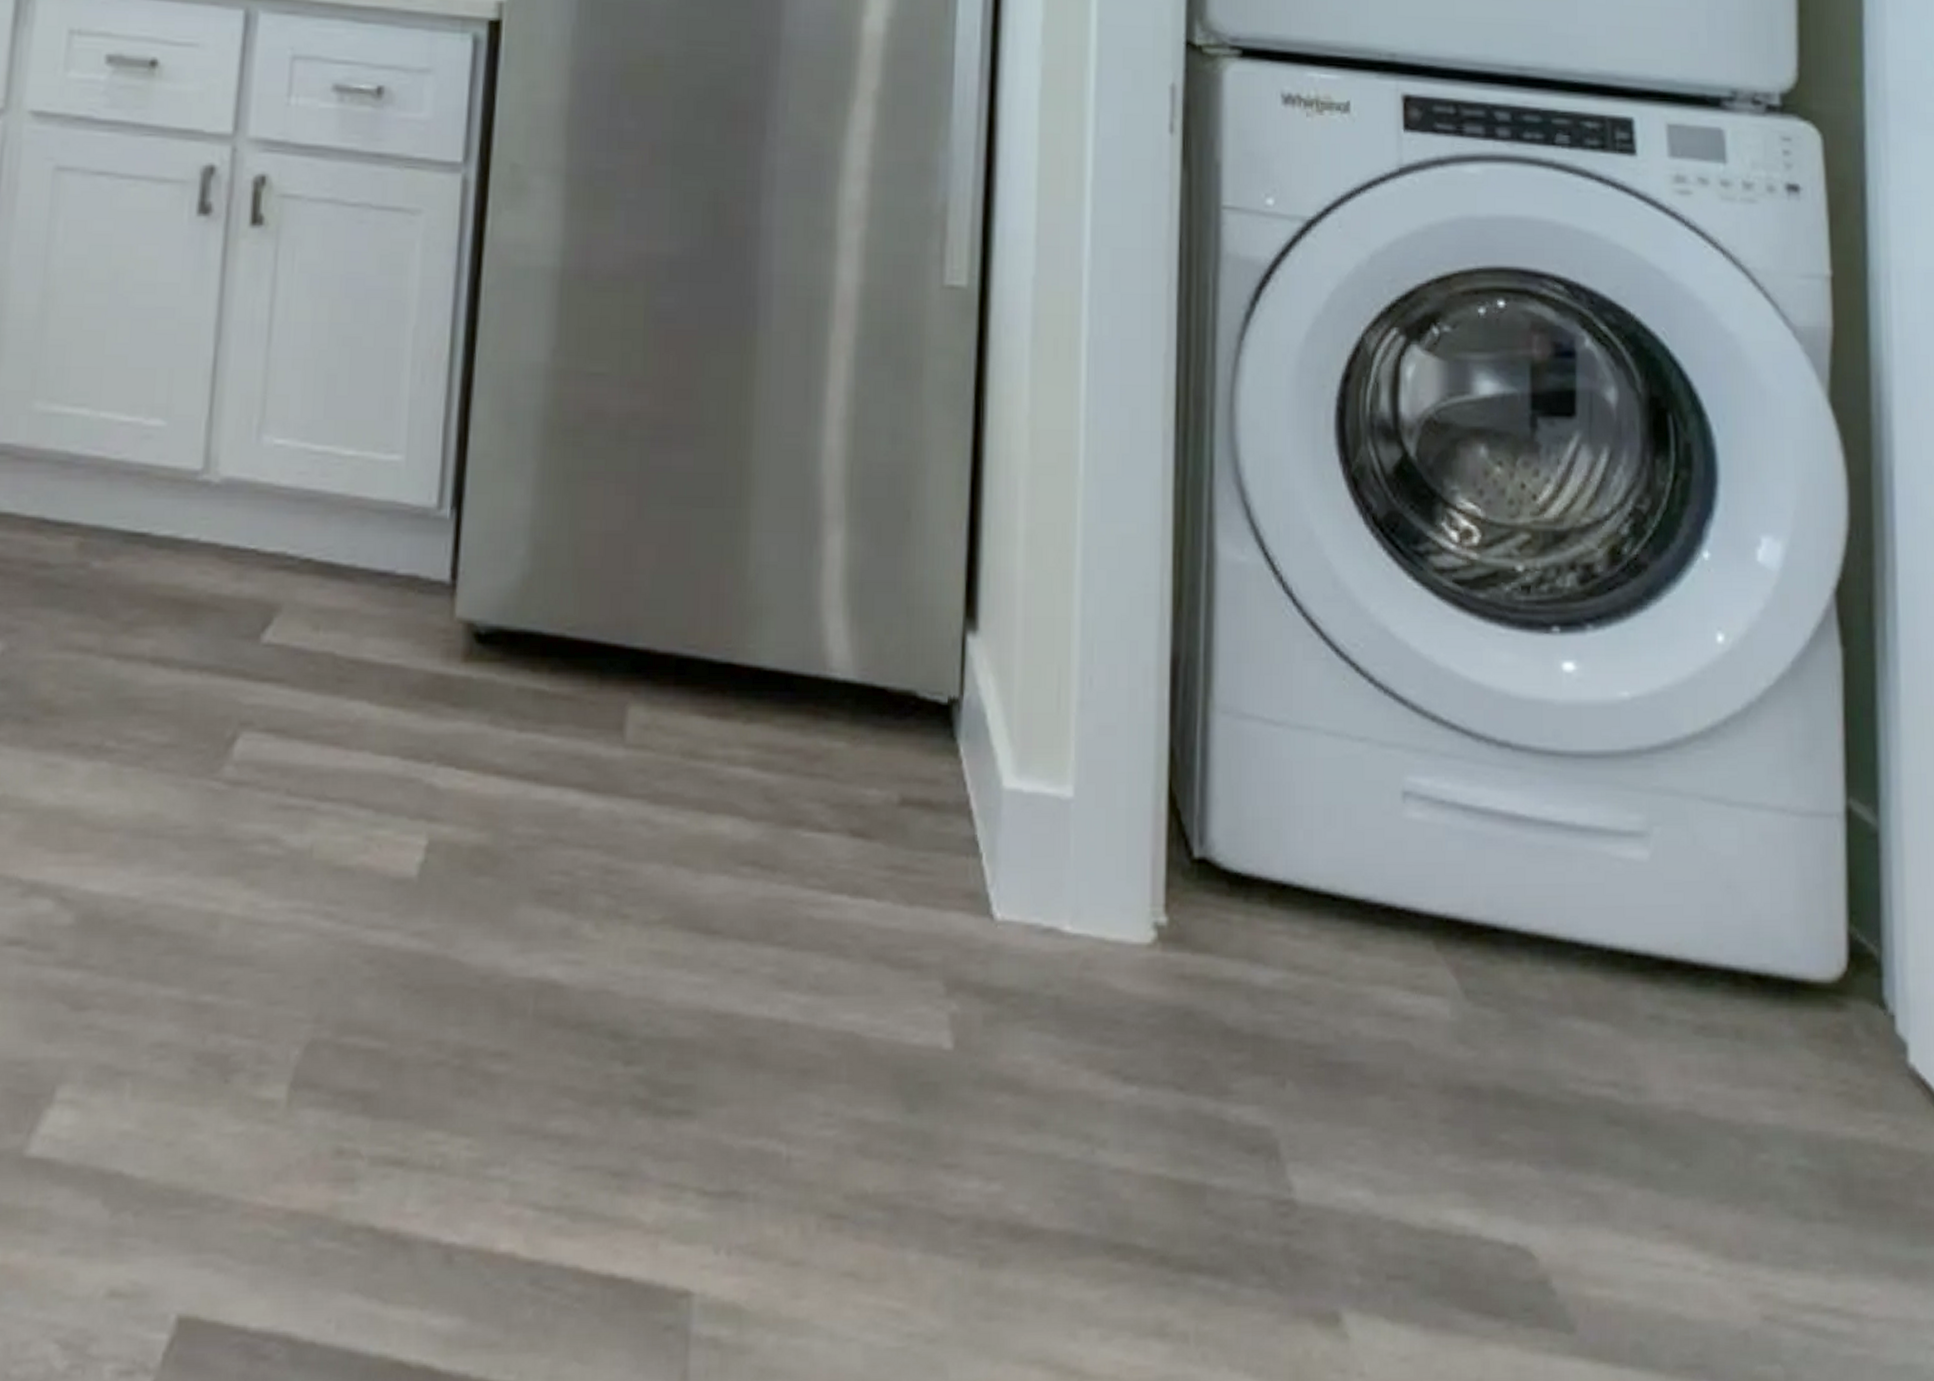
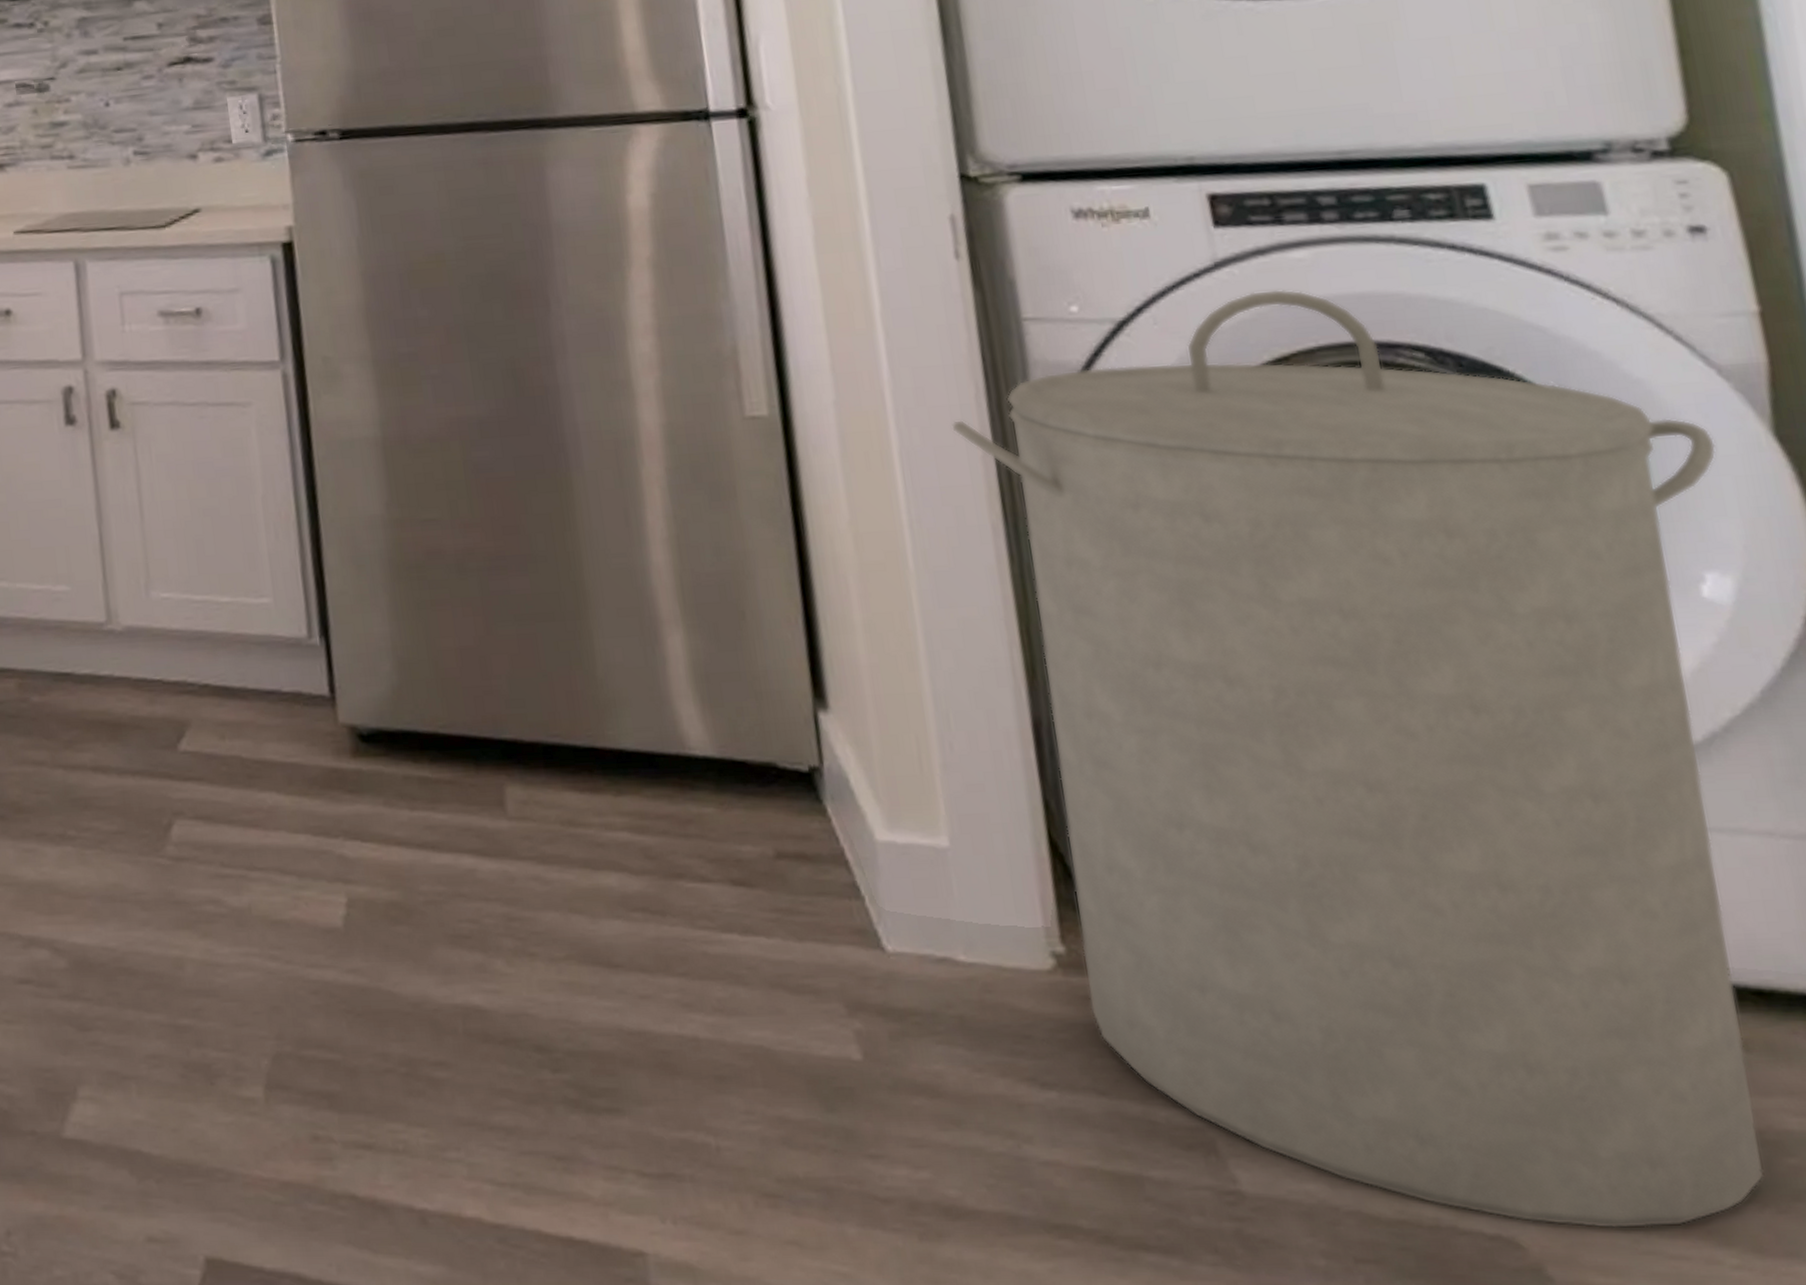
laundry hamper: none [1141,203,1784,1235] -> present [951,289,1765,1229]

